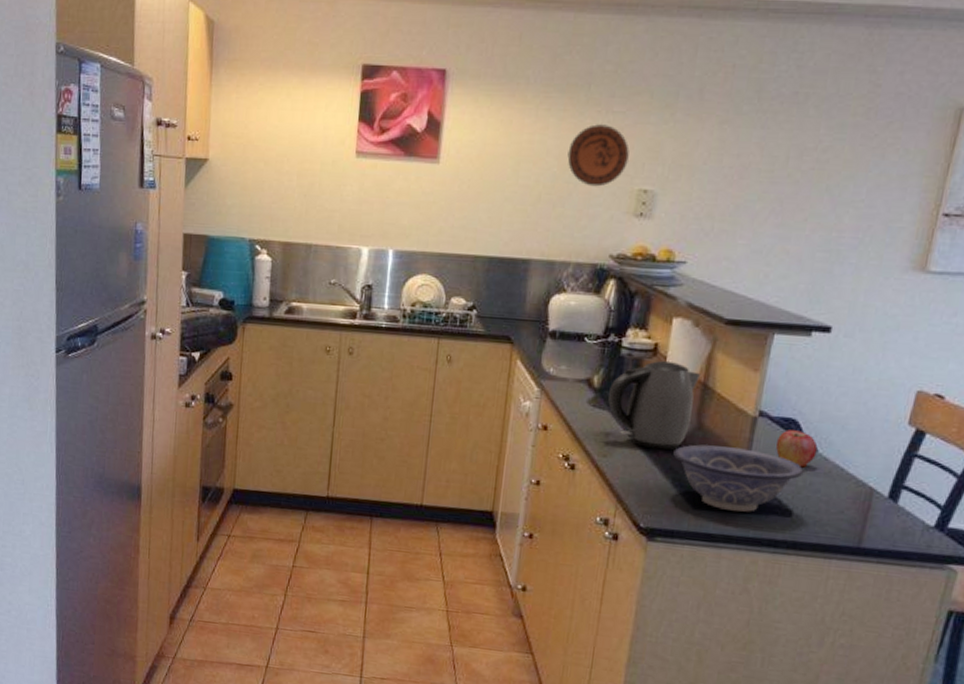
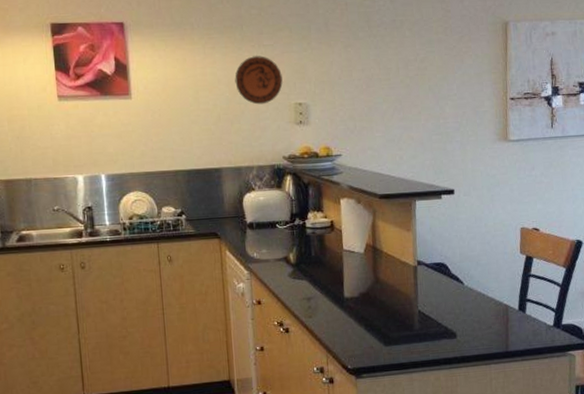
kettle: present [608,361,701,450] -> none [303,233,370,305]
decorative bowl: present [673,444,804,512] -> none [361,292,458,343]
apple: present [775,430,818,468] -> none [434,271,464,299]

